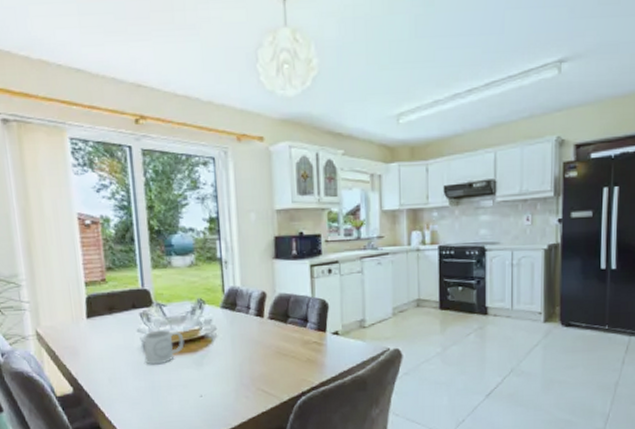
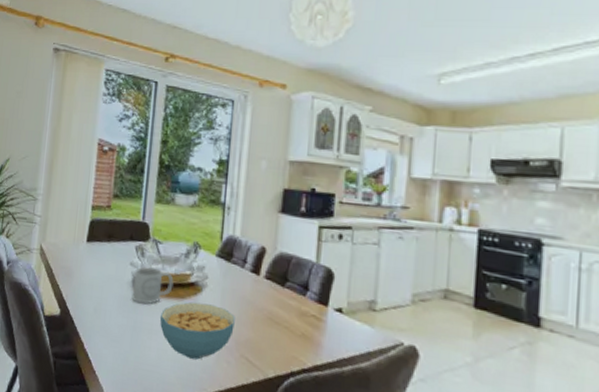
cereal bowl: none [176,351,248,402] -> present [159,302,235,360]

